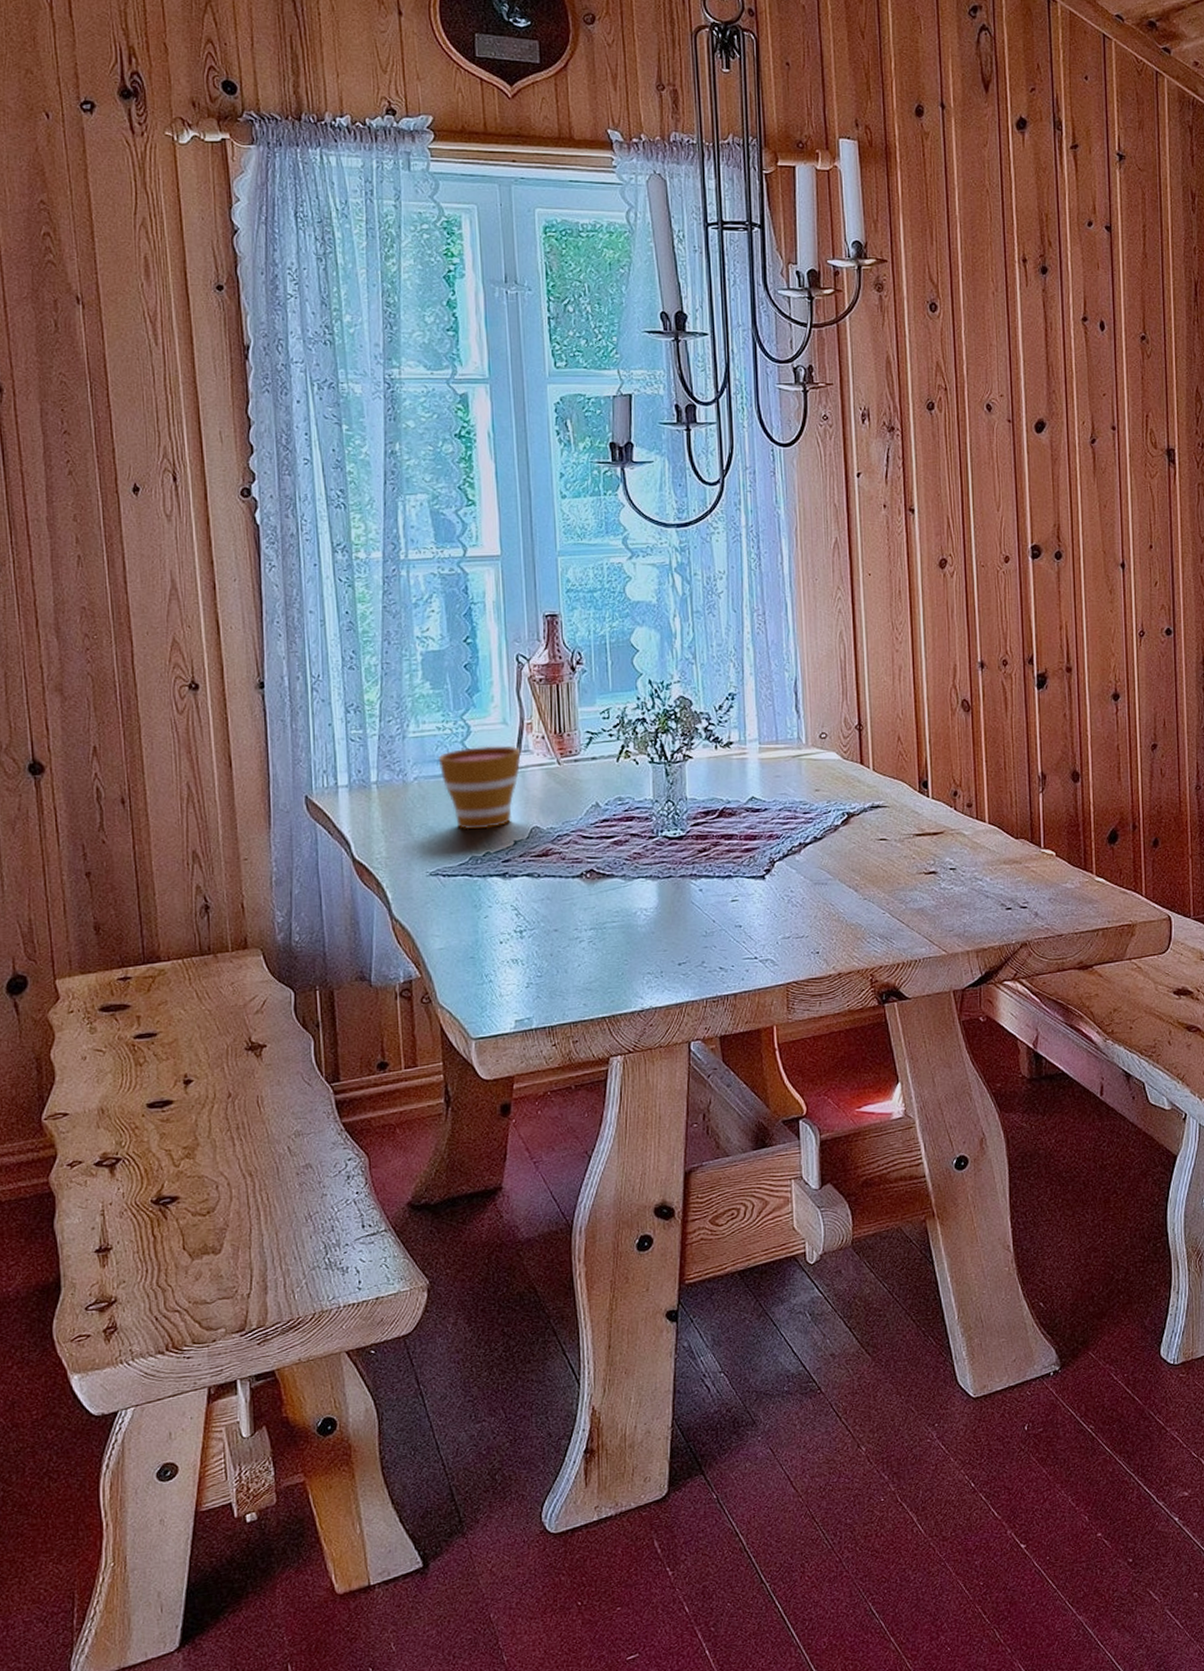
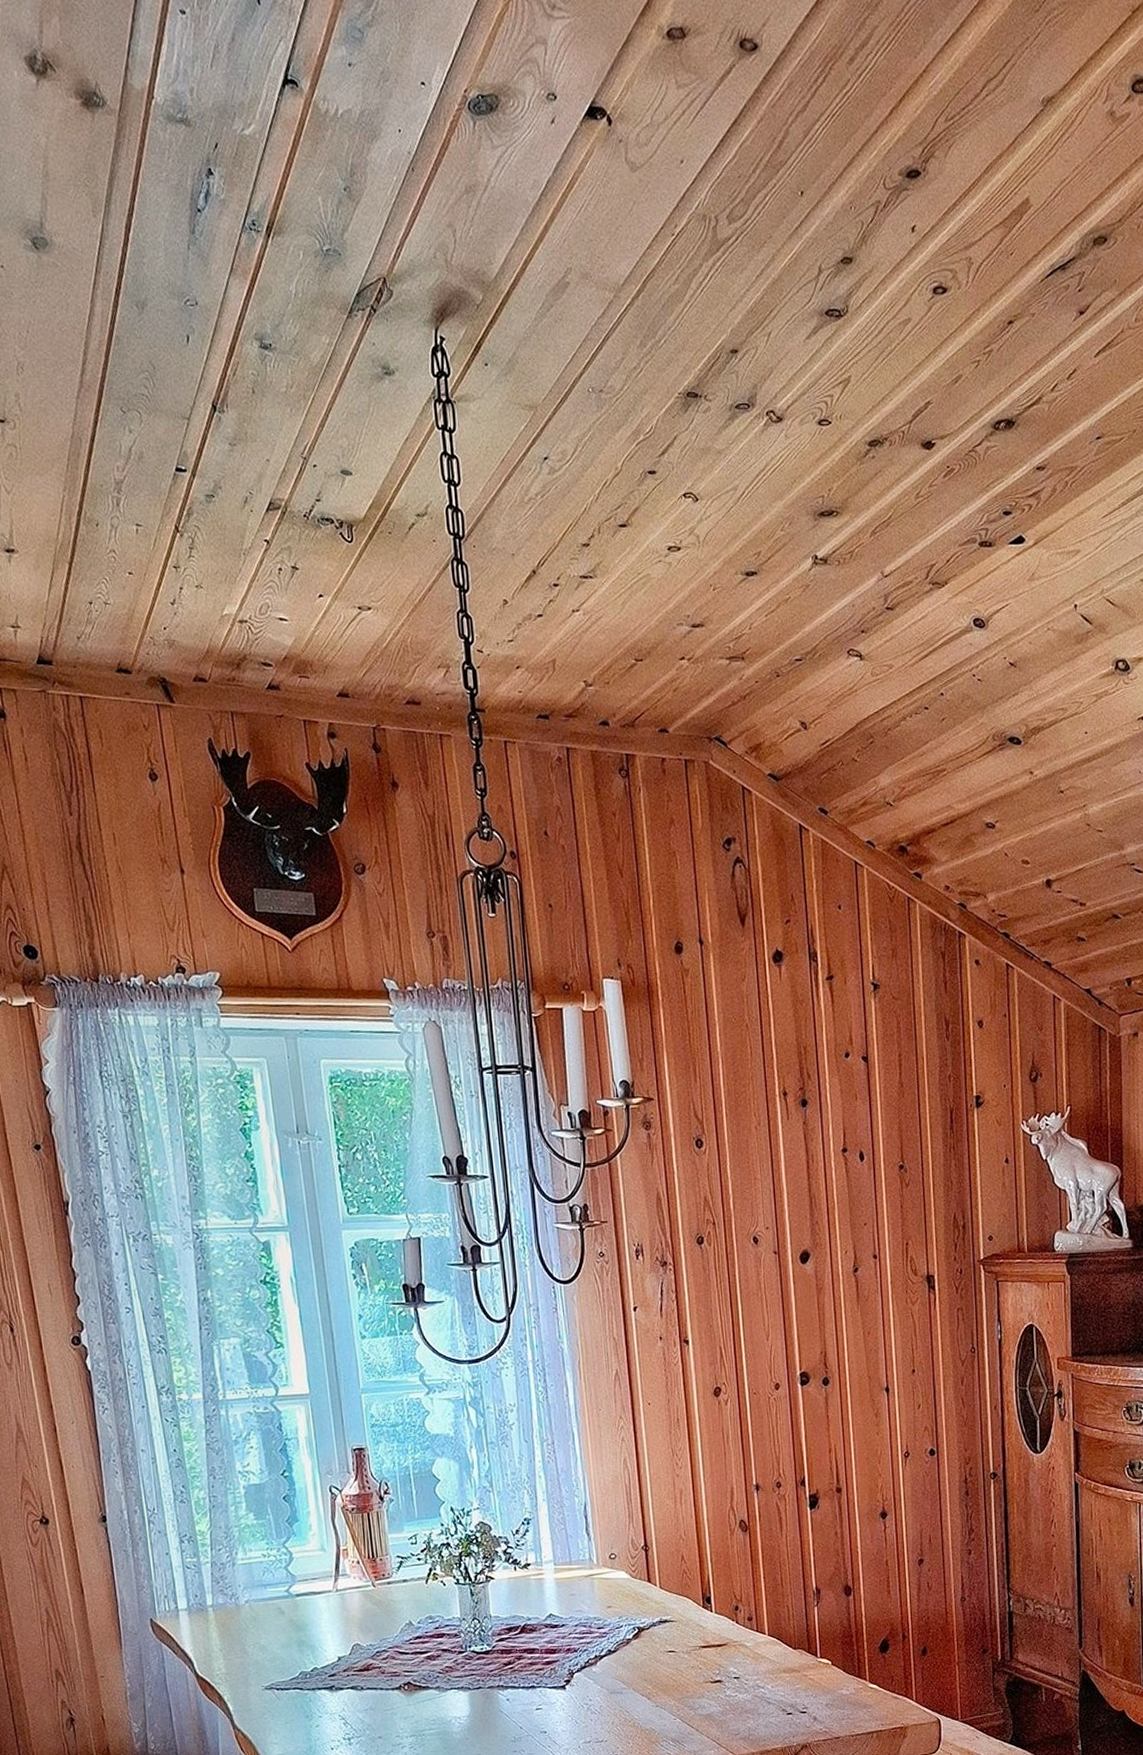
cup: present [438,745,521,830] -> none [265,1570,340,1648]

